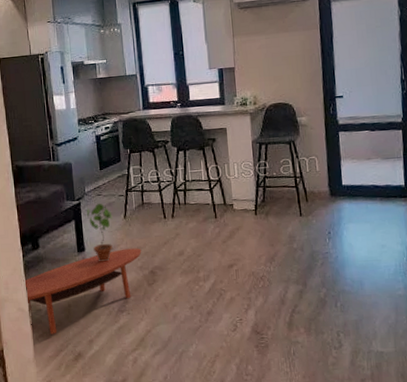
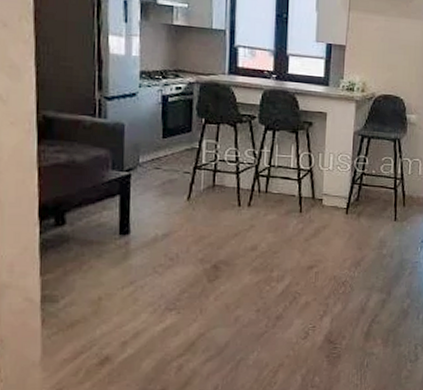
coffee table: present [23,248,142,334] -> none [37,236,205,333]
potted plant: present [87,204,113,262] -> none [138,179,172,250]

